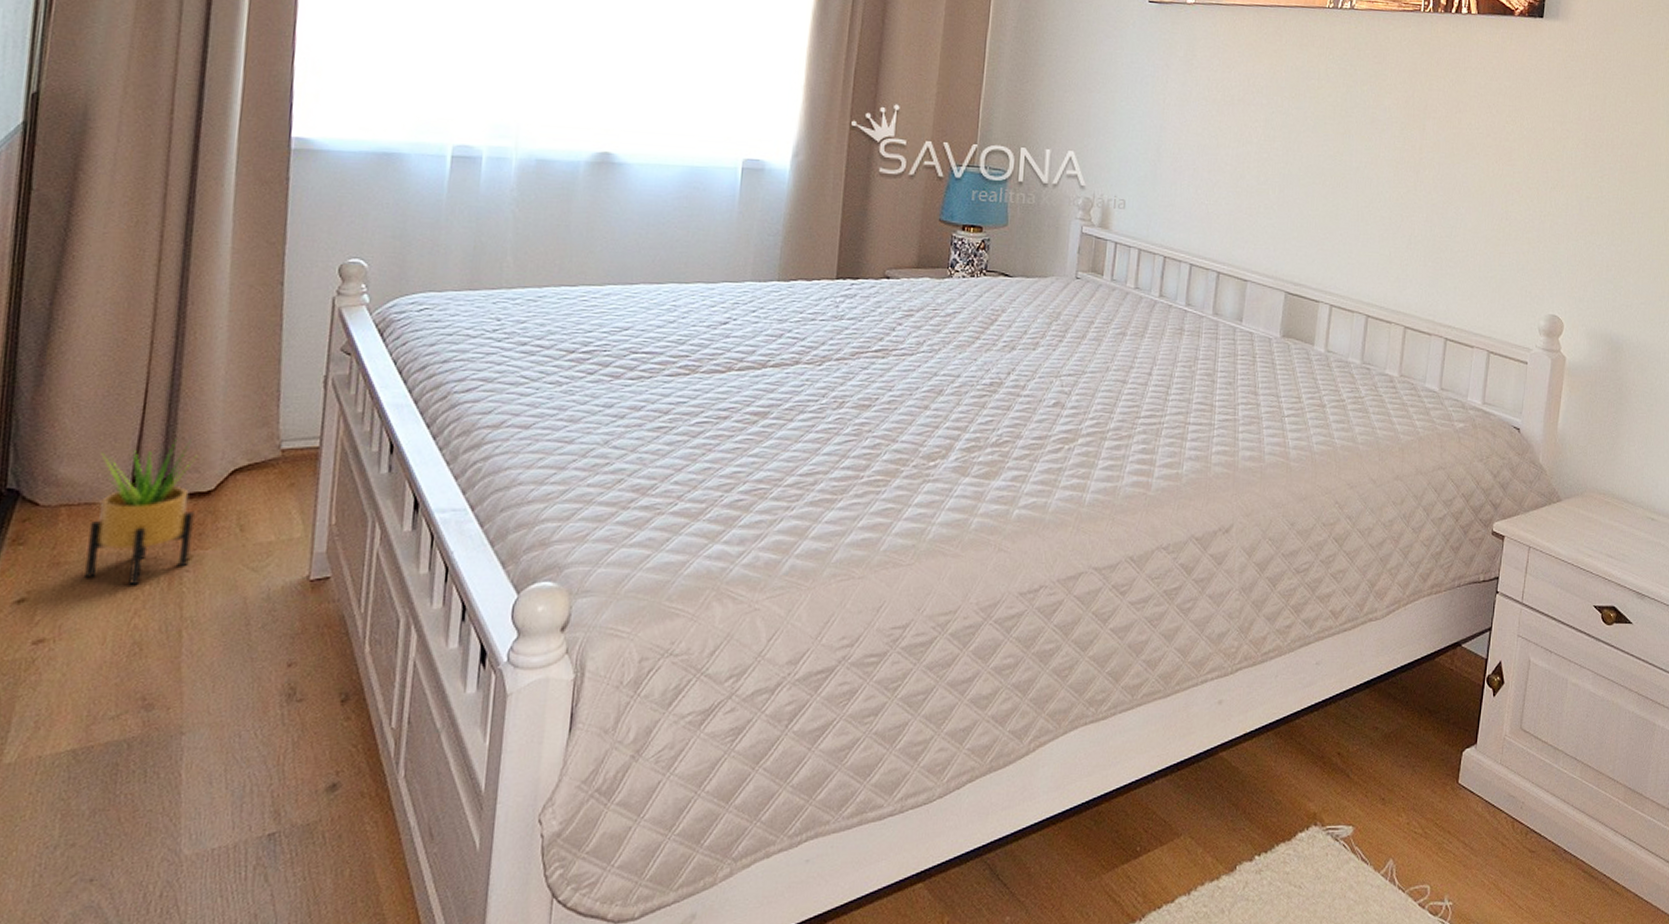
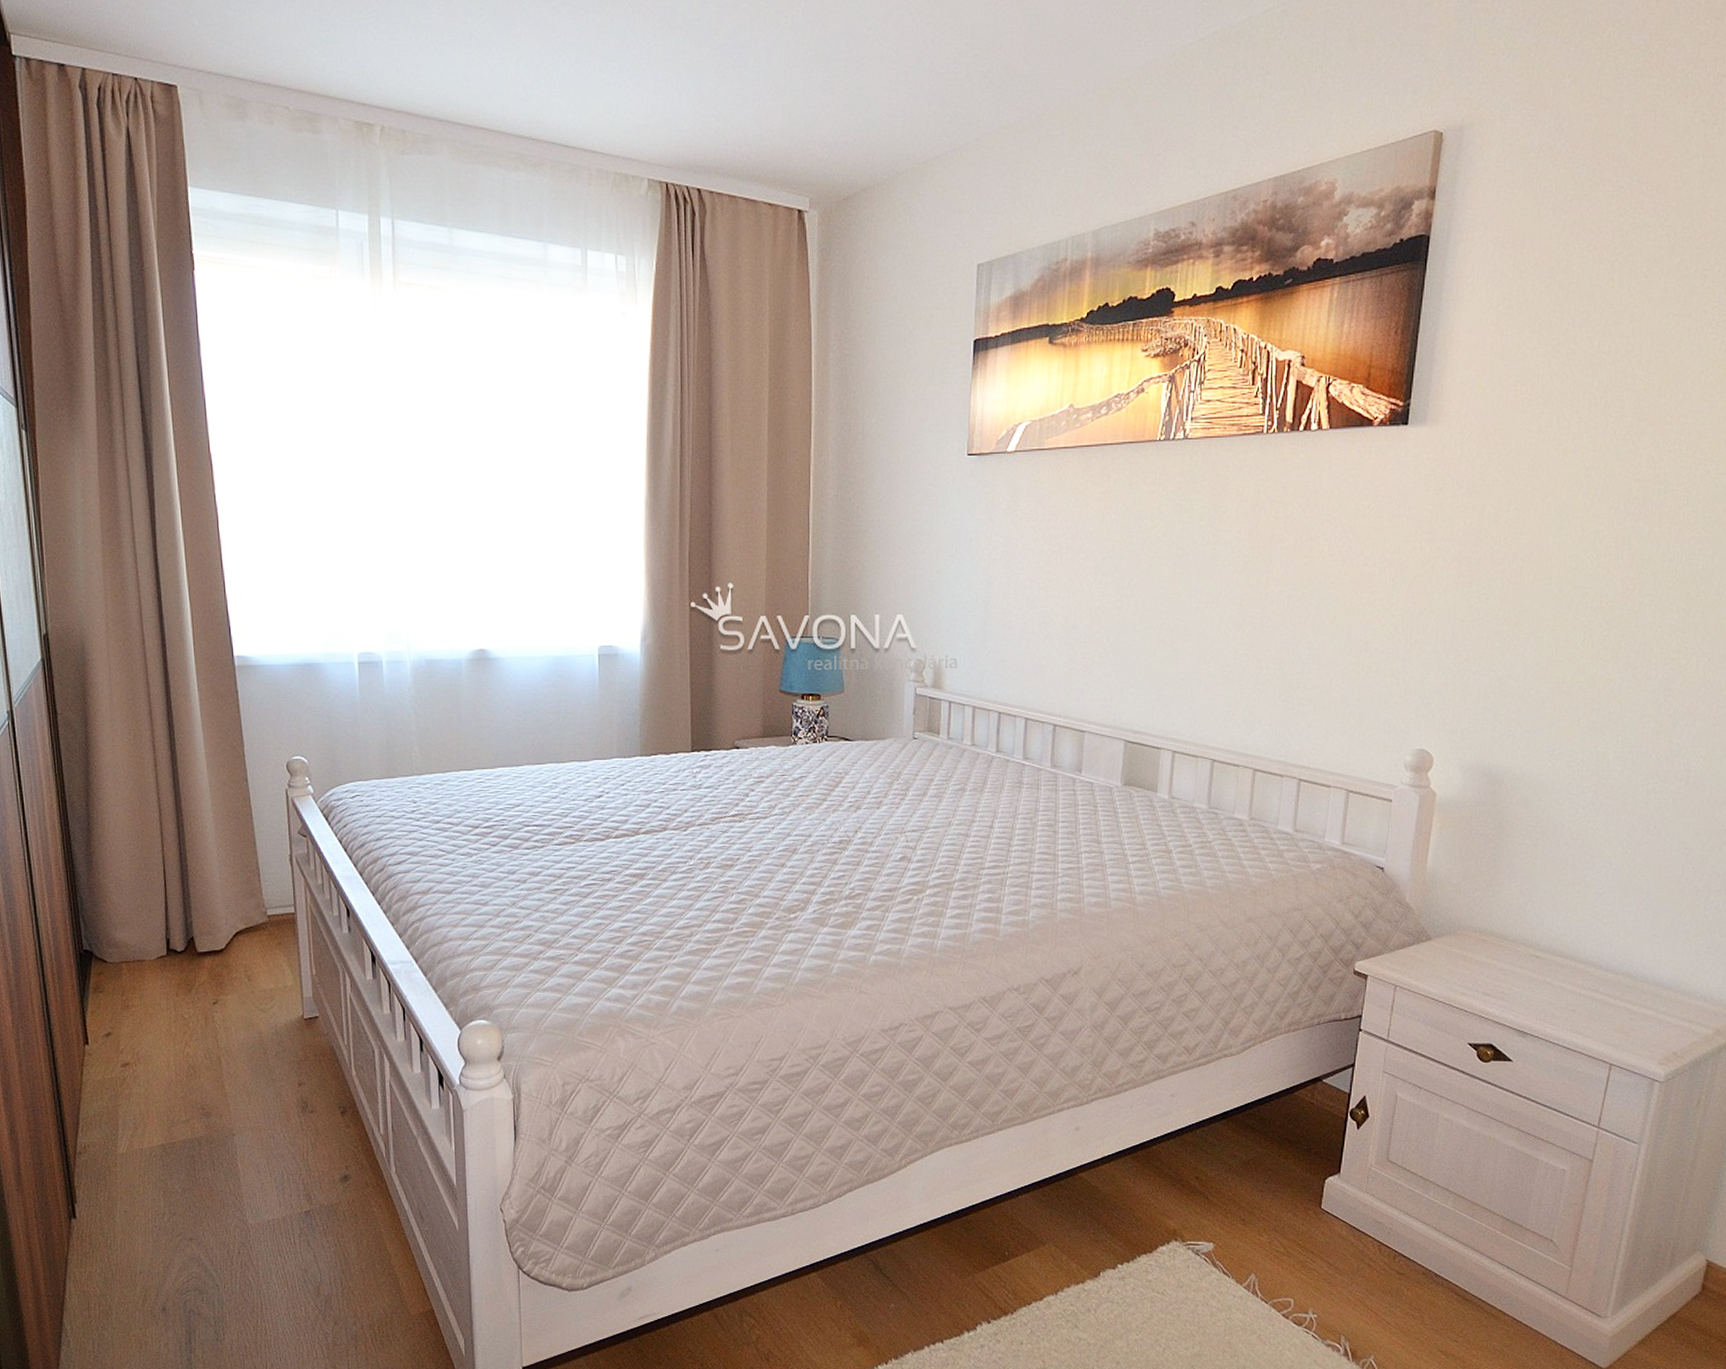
potted plant: present [85,438,197,586] -> none [142,908,216,1023]

